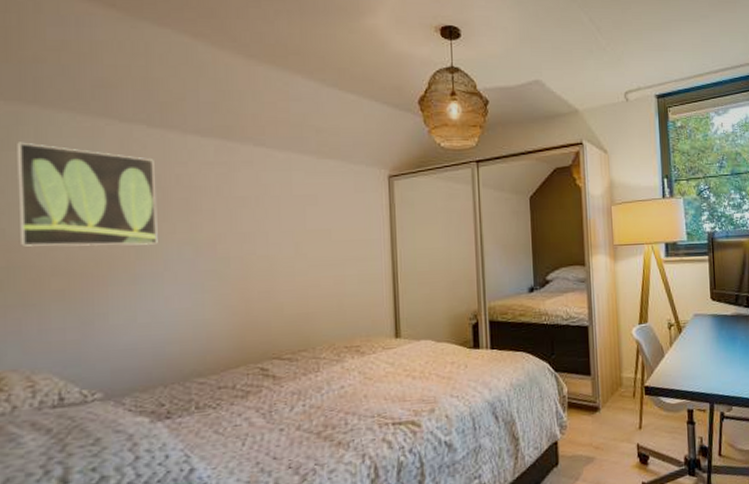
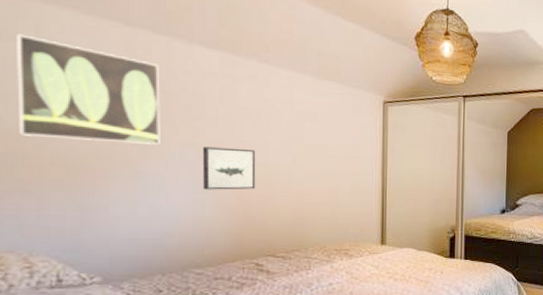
wall art: none [200,241,257,290] -> present [202,146,256,190]

